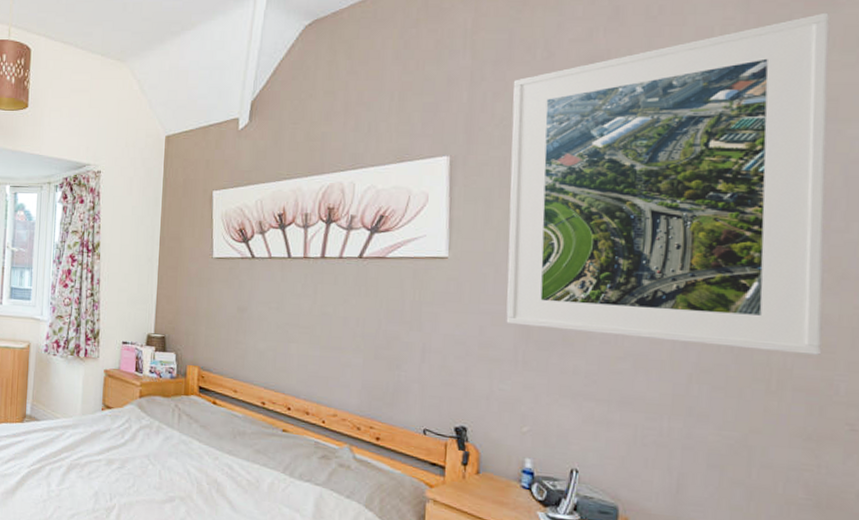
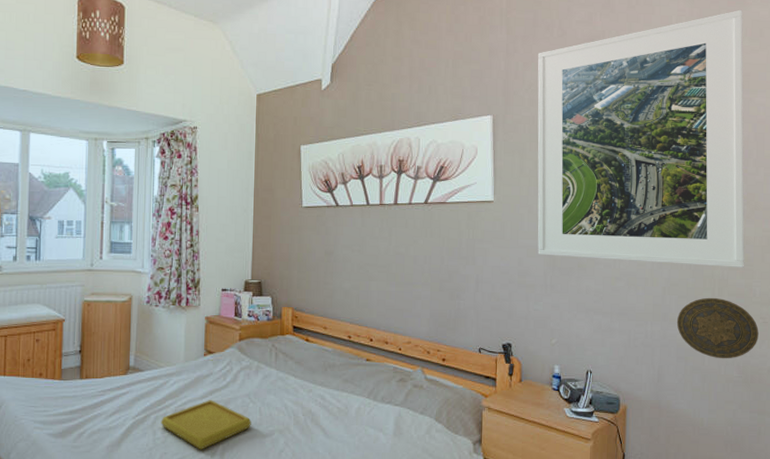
serving tray: none [55,457,150,508] -> present [161,400,251,450]
decorative plate: none [708,390,842,474] -> present [676,297,759,359]

